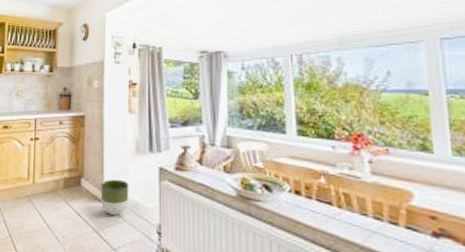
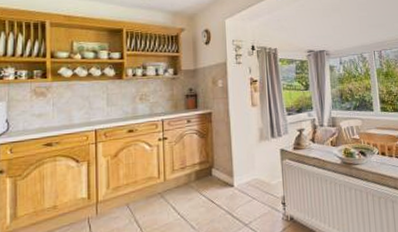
planter: present [100,179,129,215] -> none [230,164,257,196]

